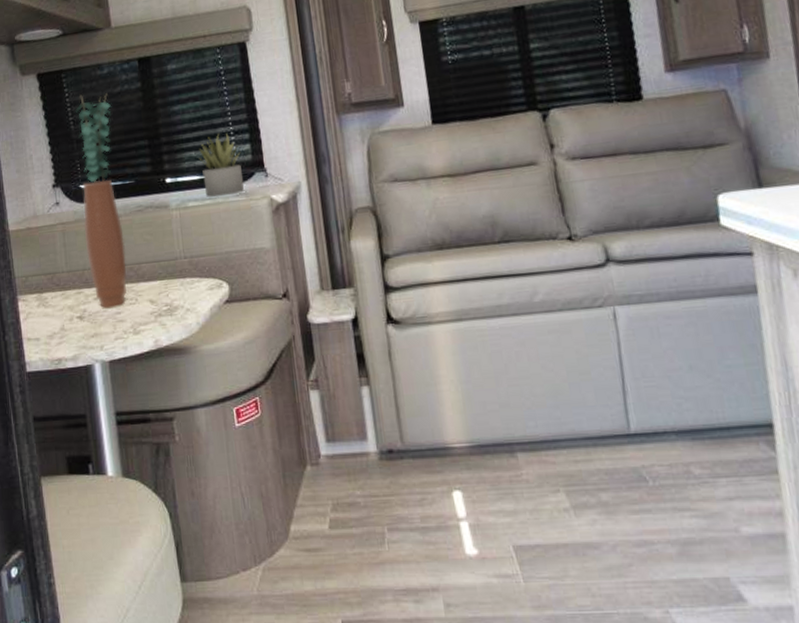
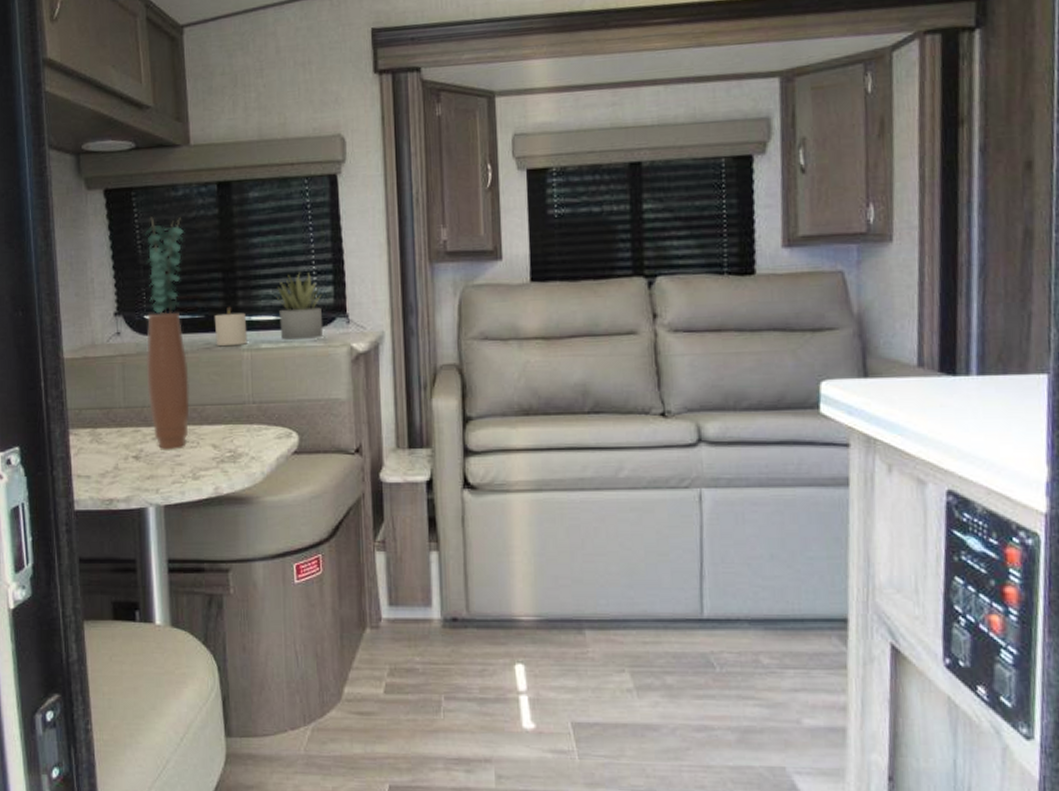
candle: none [143,170,176,208] -> present [214,306,248,347]

